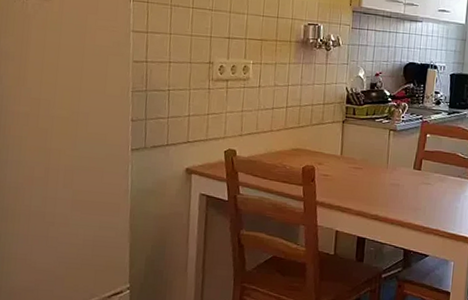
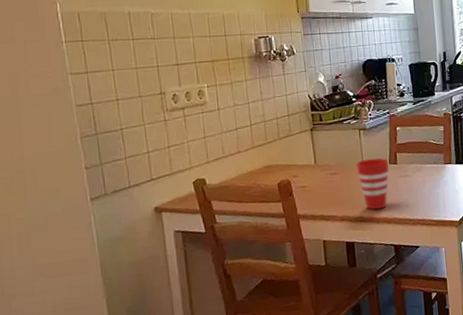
cup: none [380,160,413,212] -> present [356,157,389,210]

